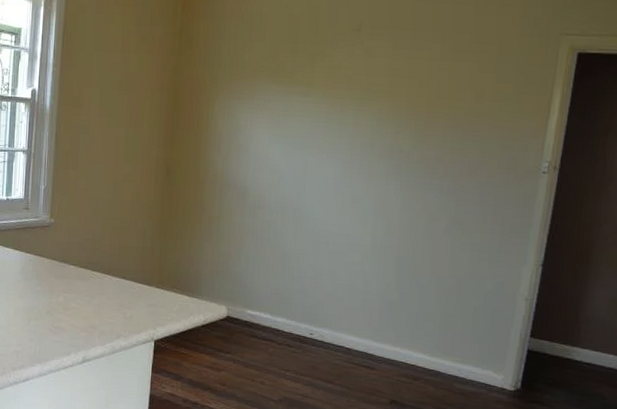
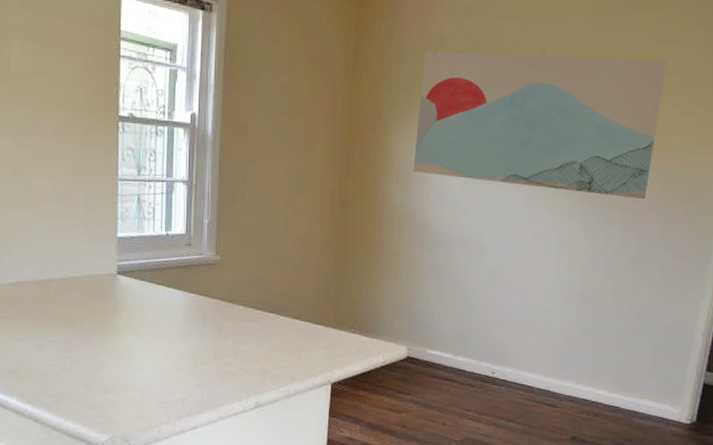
wall art: none [234,28,483,165] -> present [413,51,667,199]

